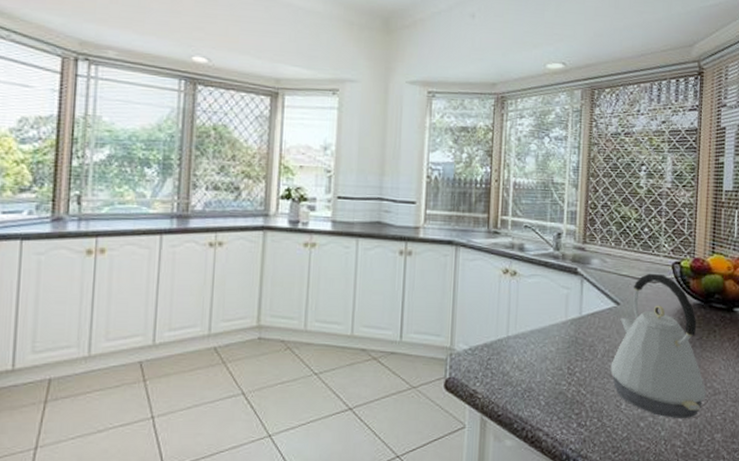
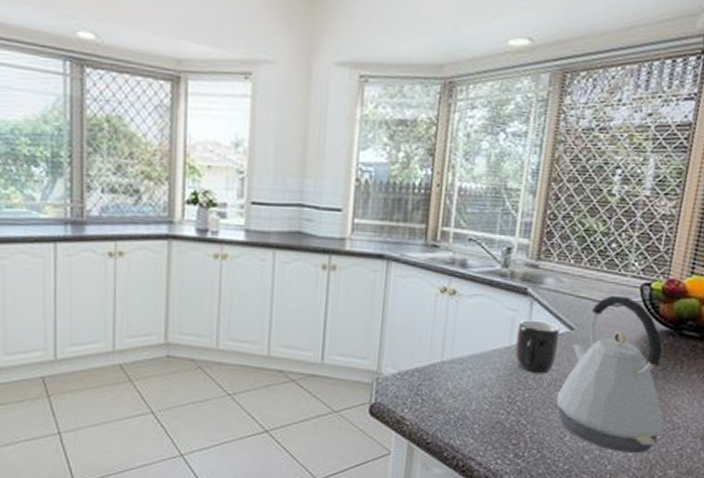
mug: none [571,296,609,346] -> present [515,320,560,374]

